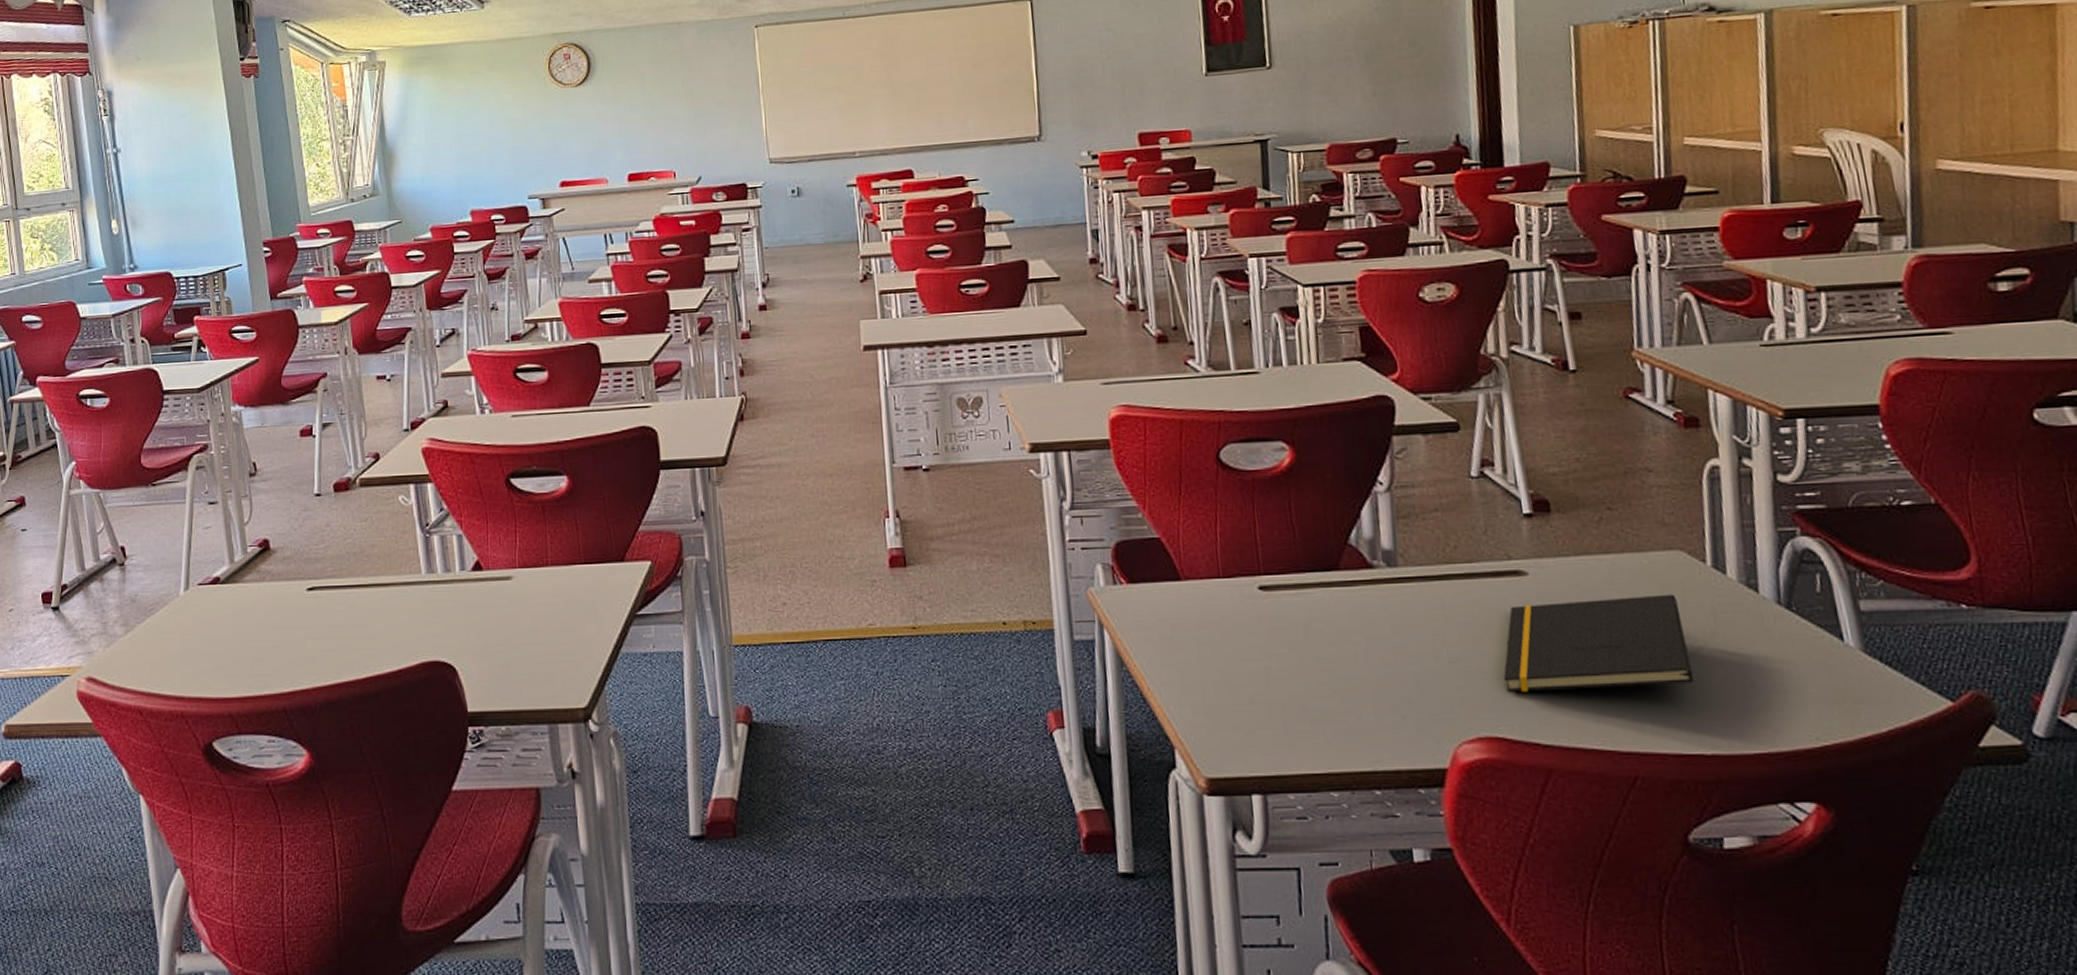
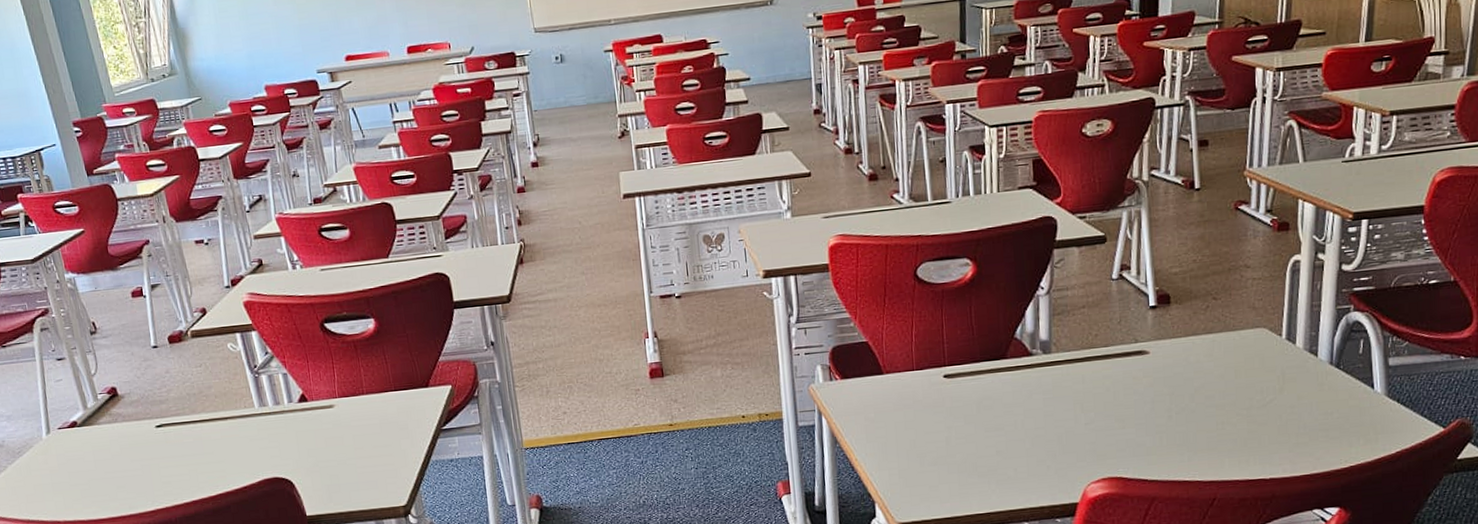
notepad: present [1503,594,1694,692] -> none [1124,361,1263,444]

